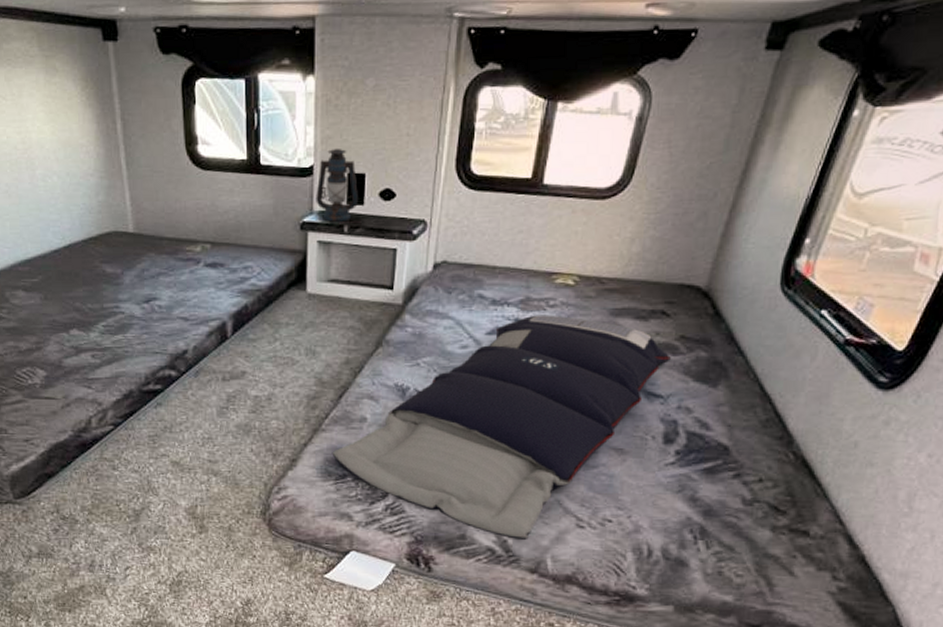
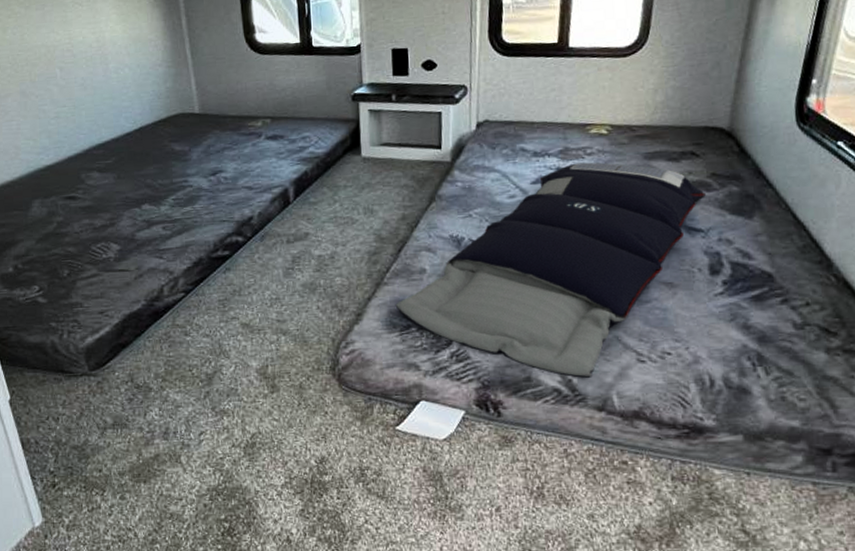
lantern: present [316,148,359,222] -> none [364,28,404,92]

